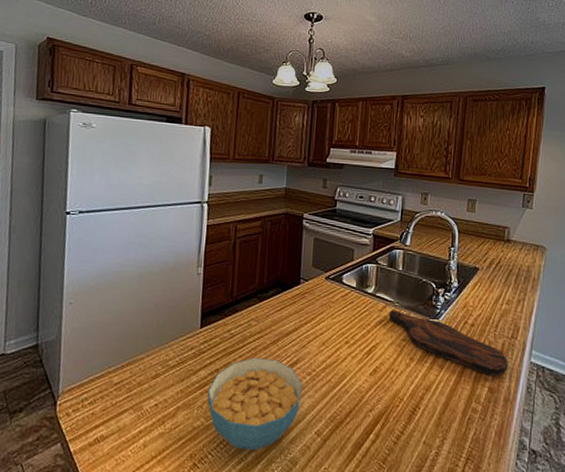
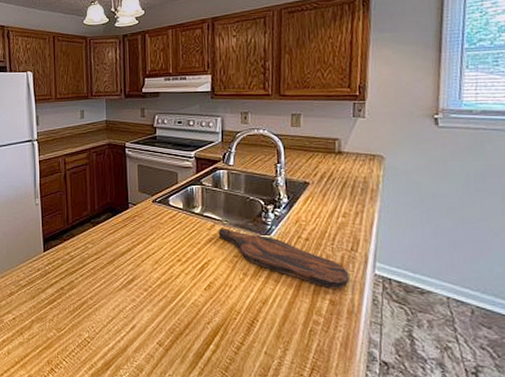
cereal bowl: present [207,357,303,450] -> none [56,276,141,358]

